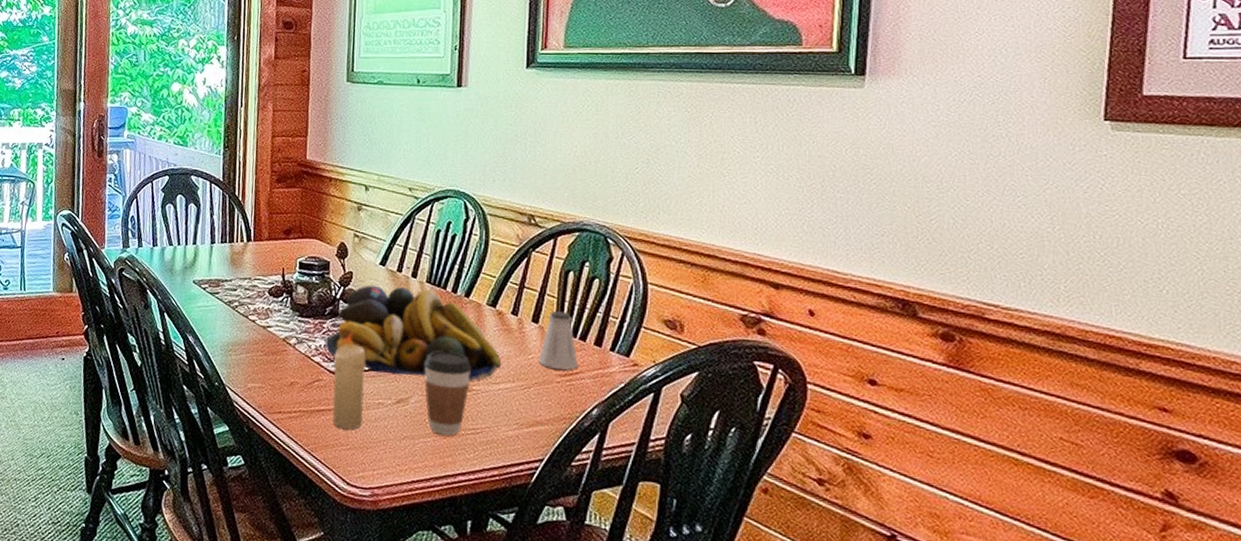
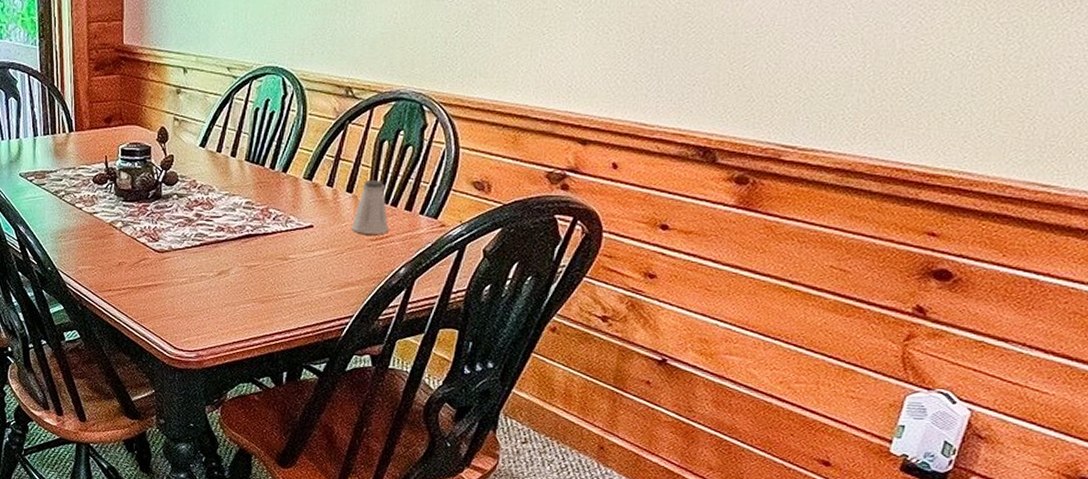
fruit bowl: present [325,285,502,381] -> none [149,167,317,250]
candle: present [332,332,366,430] -> none [159,213,189,301]
coffee cup: present [424,350,472,436] -> none [243,223,288,301]

